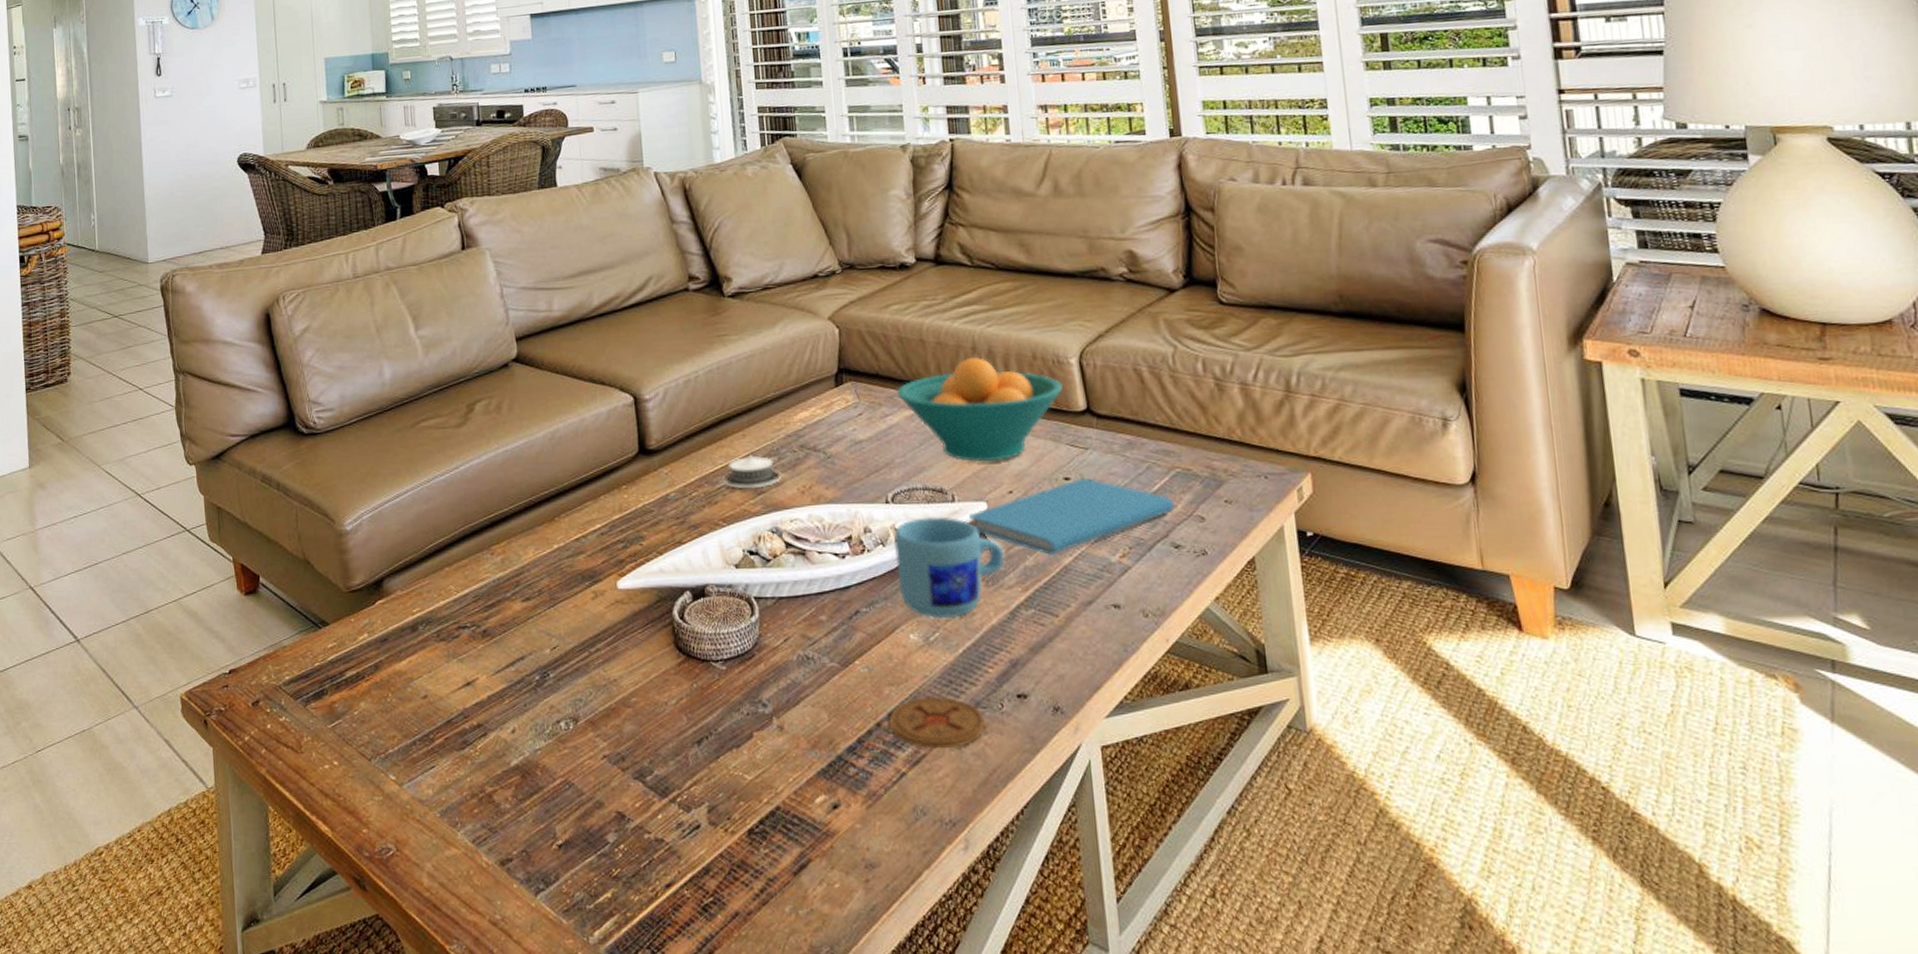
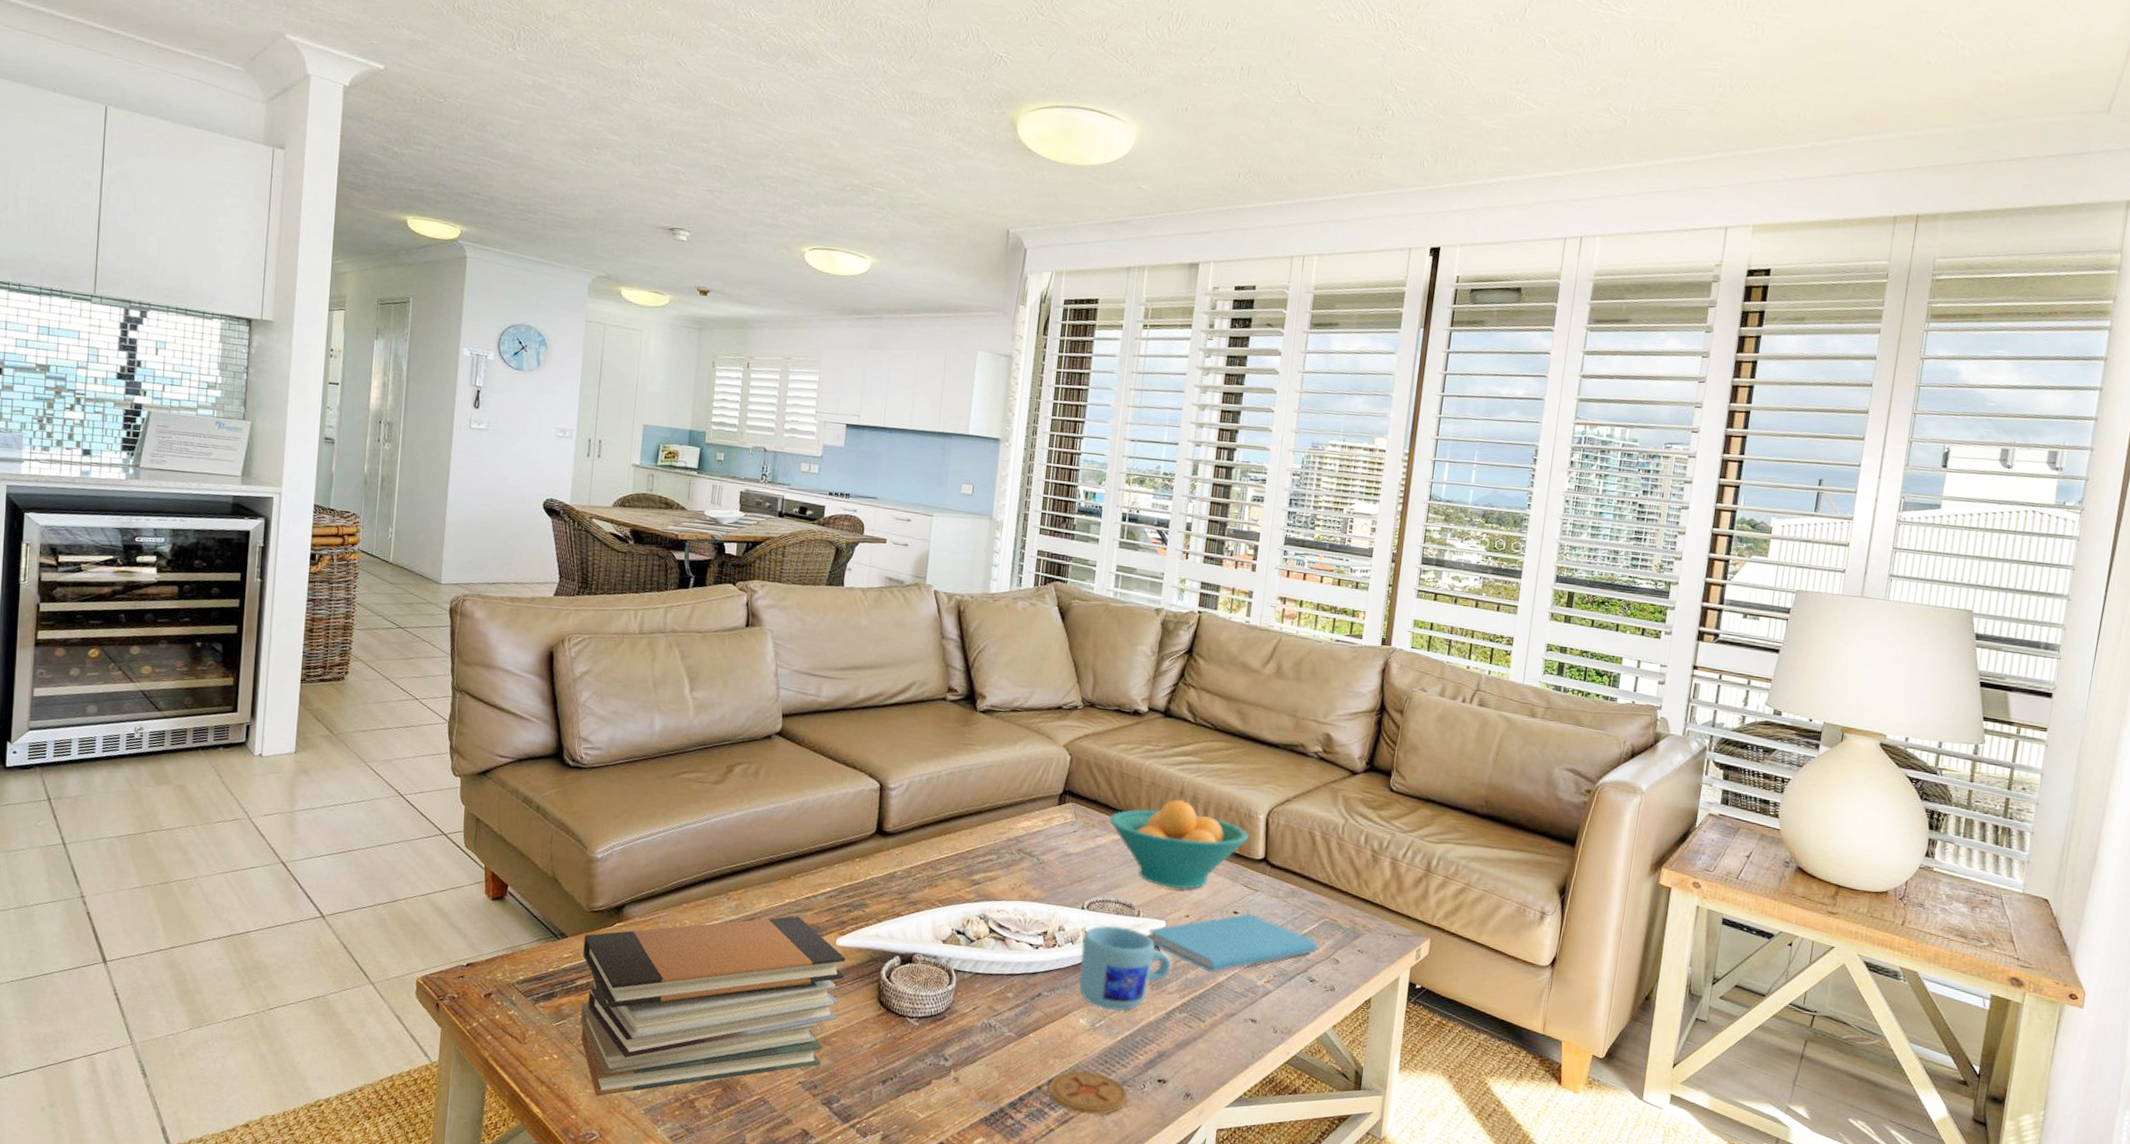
book stack: none [346,562,633,803] -> present [580,916,846,1096]
architectural model: present [721,454,782,490] -> none [944,850,998,880]

